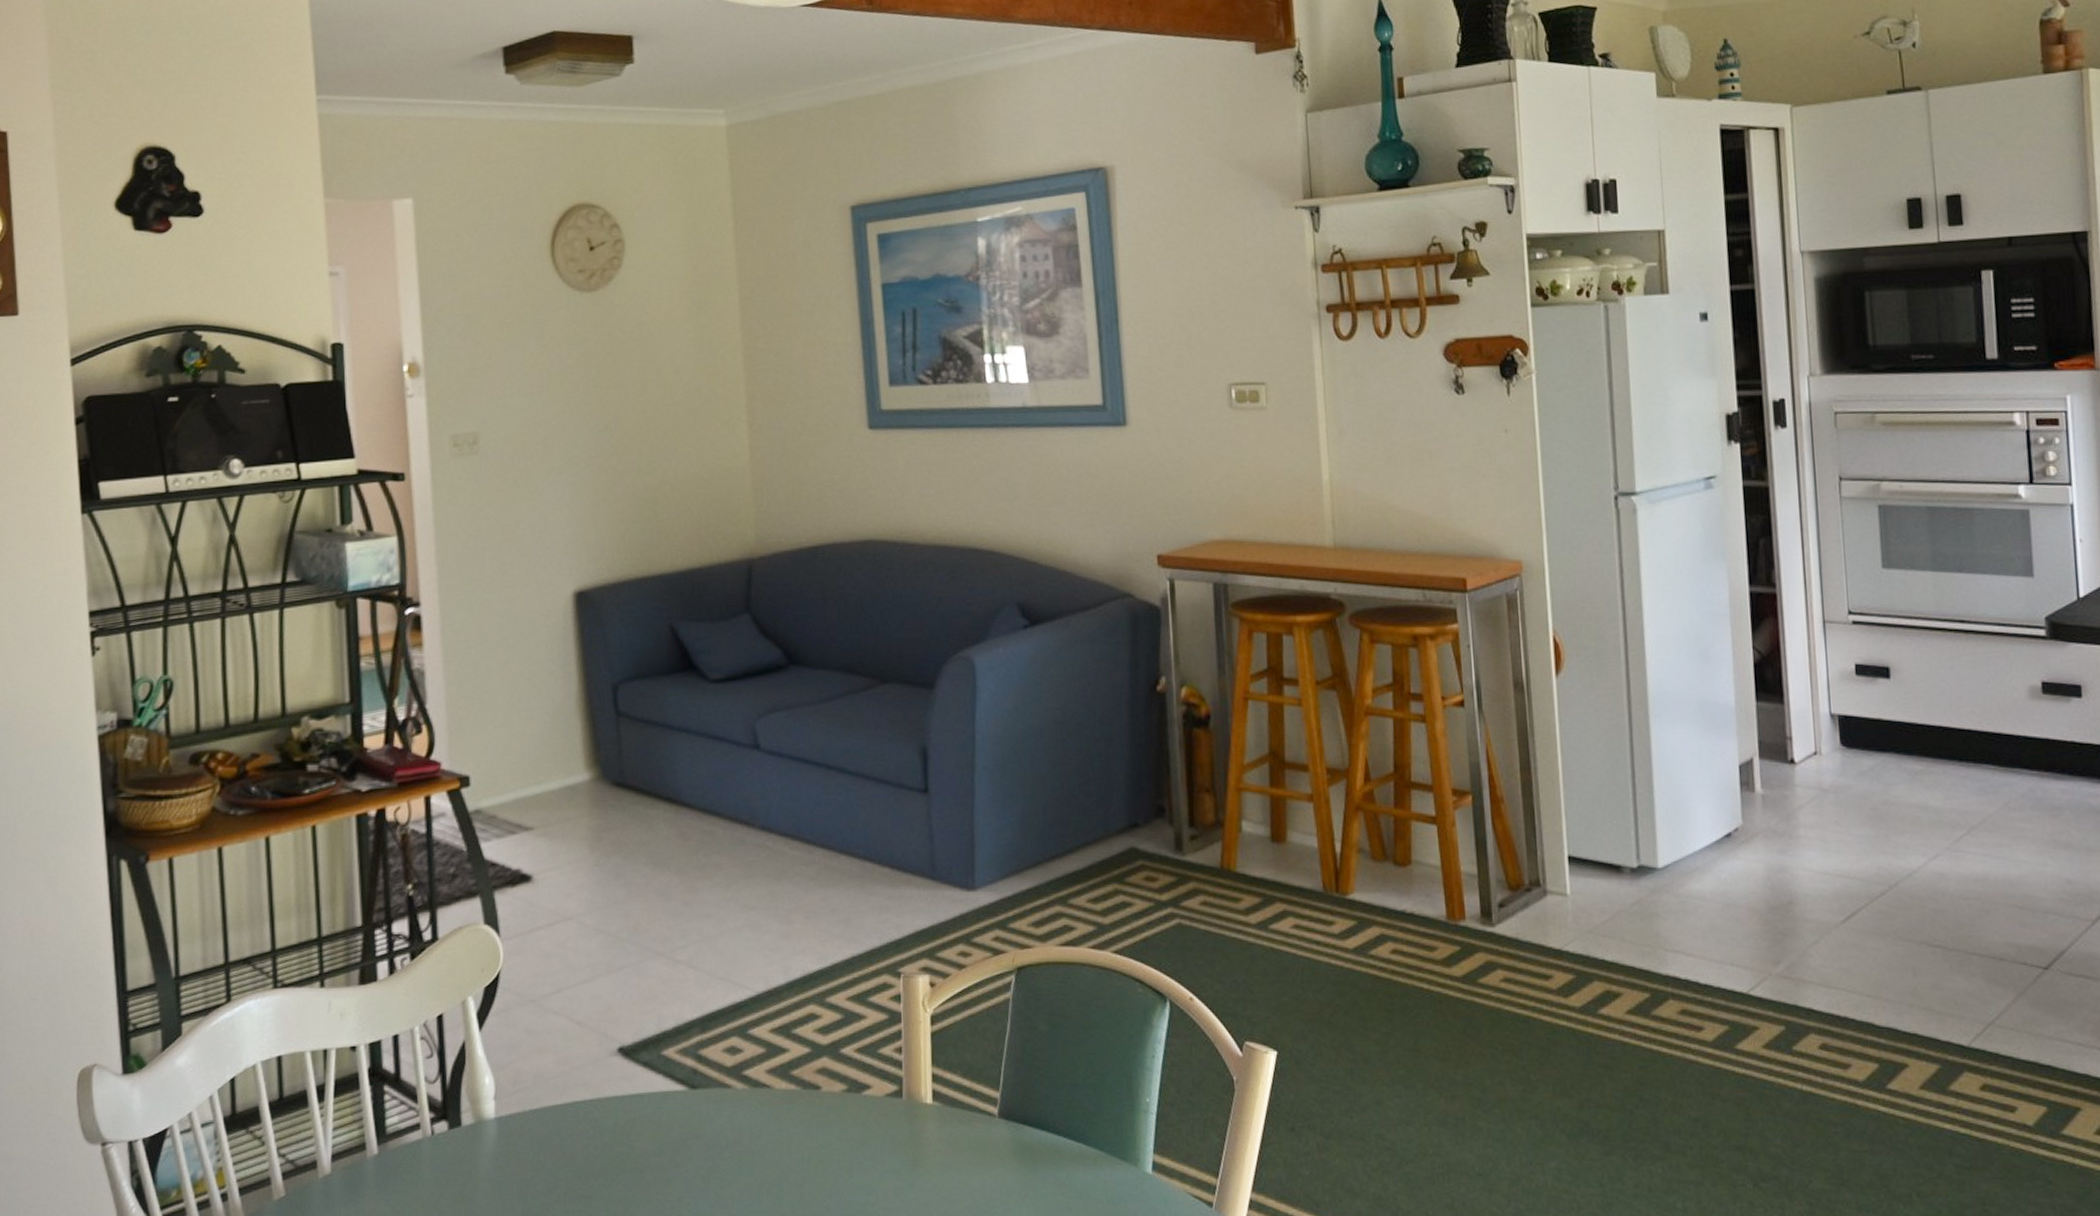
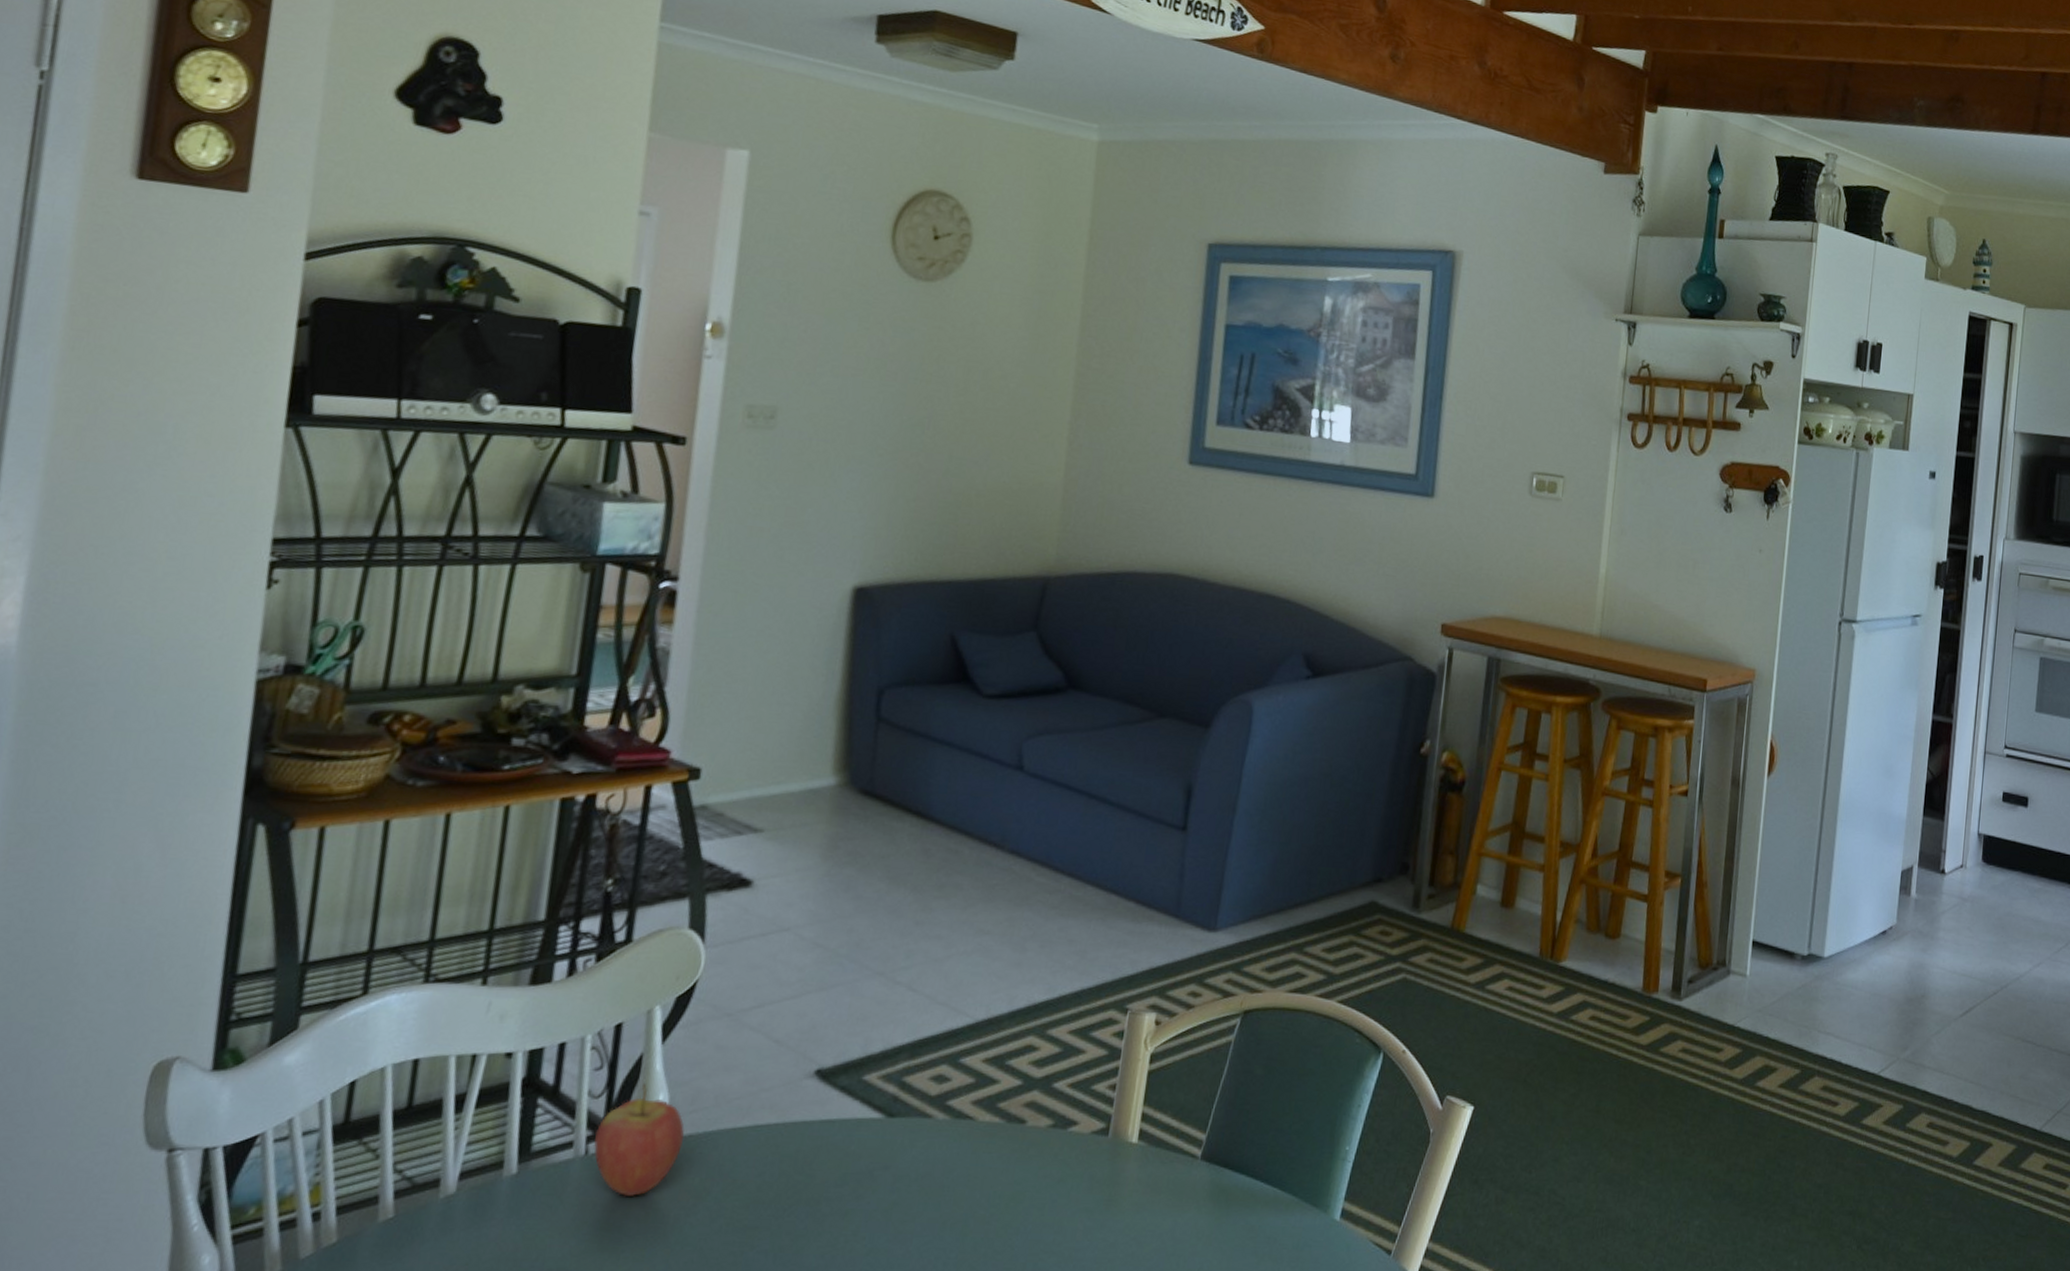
fruit: none [437,1068,513,1171] -> present [594,1084,684,1196]

